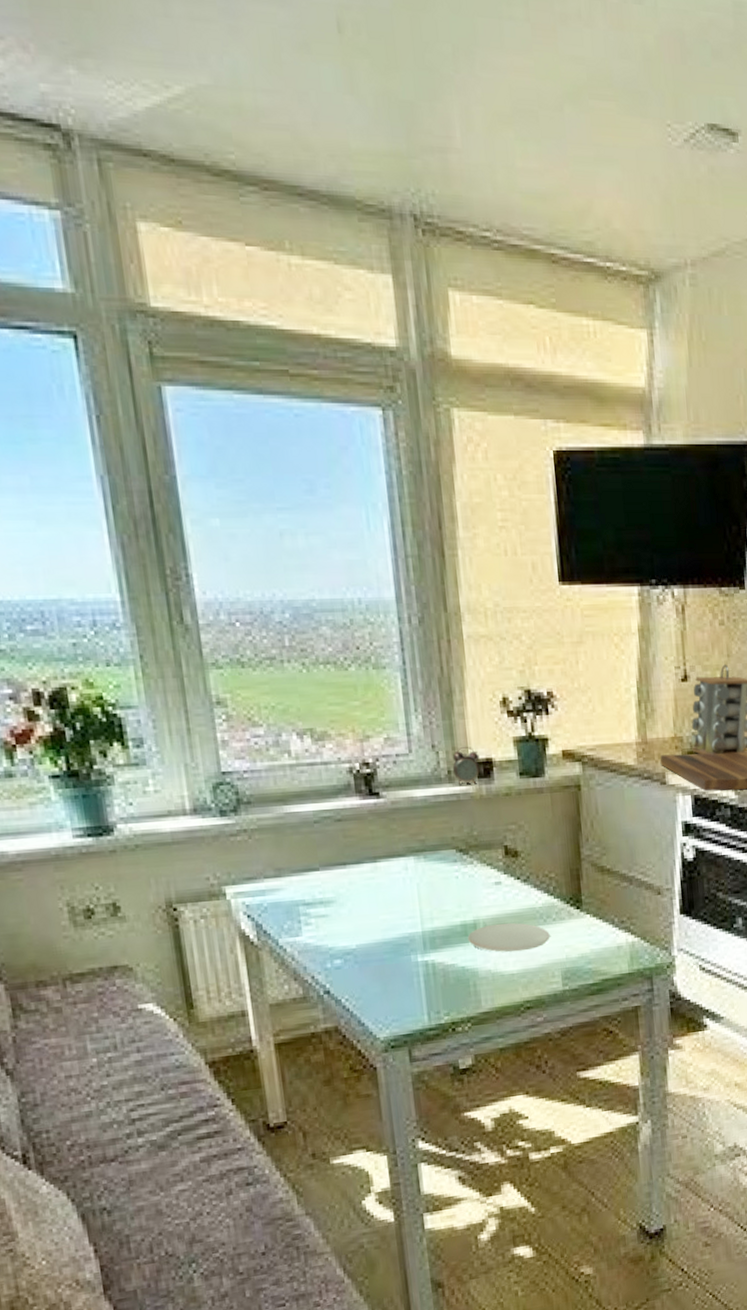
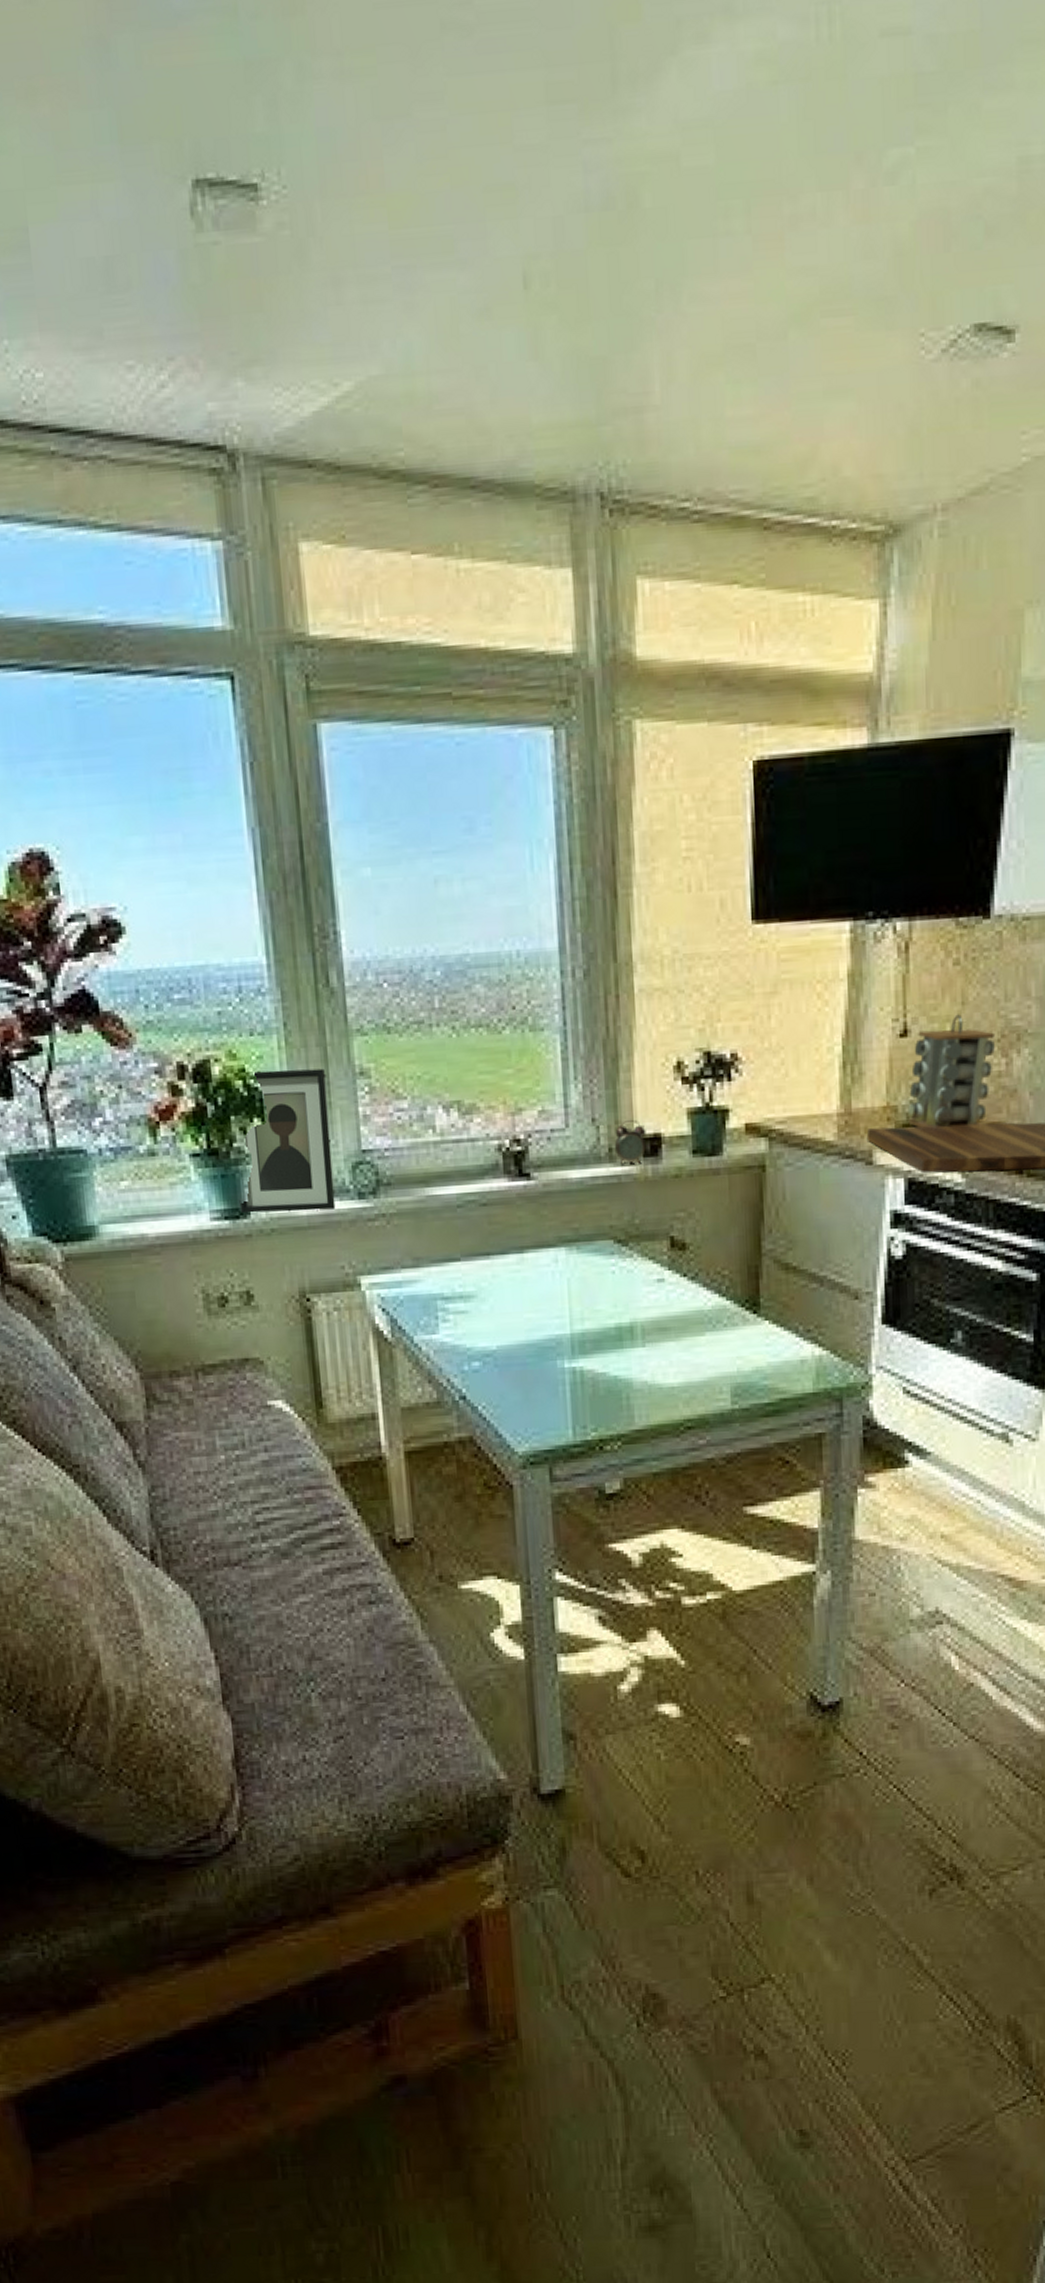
picture frame: none [102,698,199,831] -> present [239,1068,336,1214]
plate: present [467,922,550,953] -> none [622,1327,719,1362]

